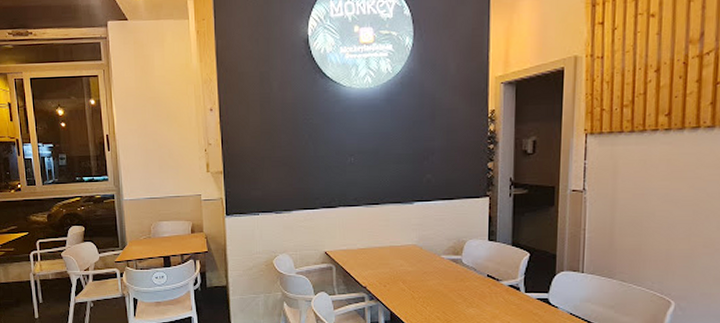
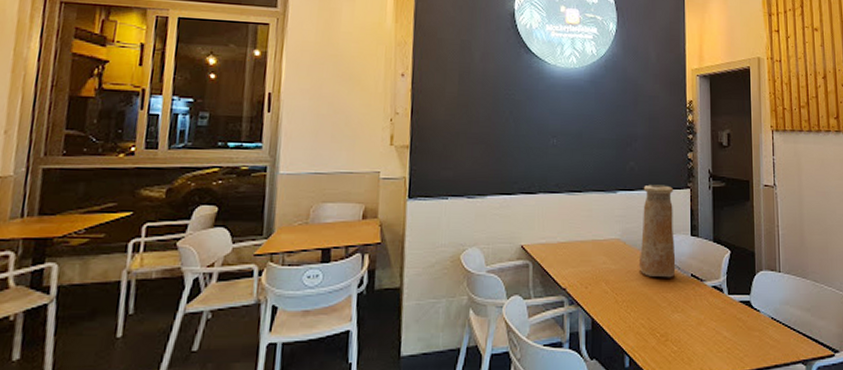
vase: none [434,194,472,278] -> present [638,184,676,278]

